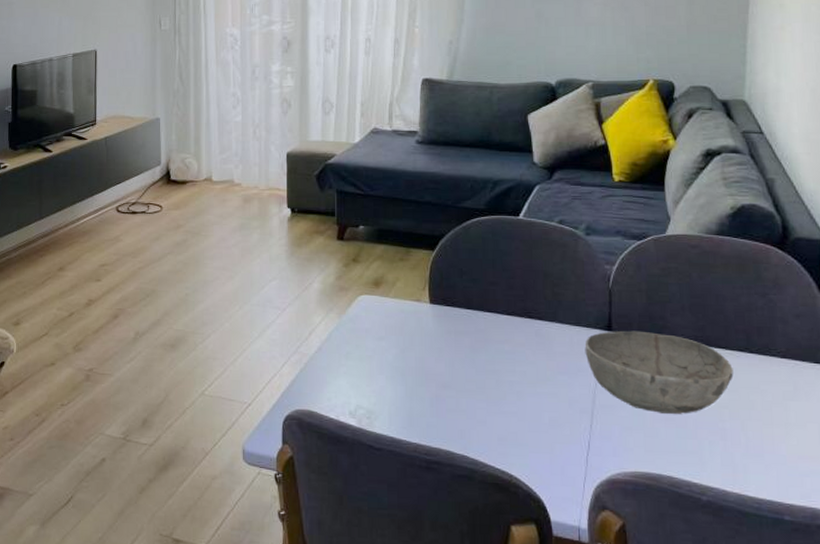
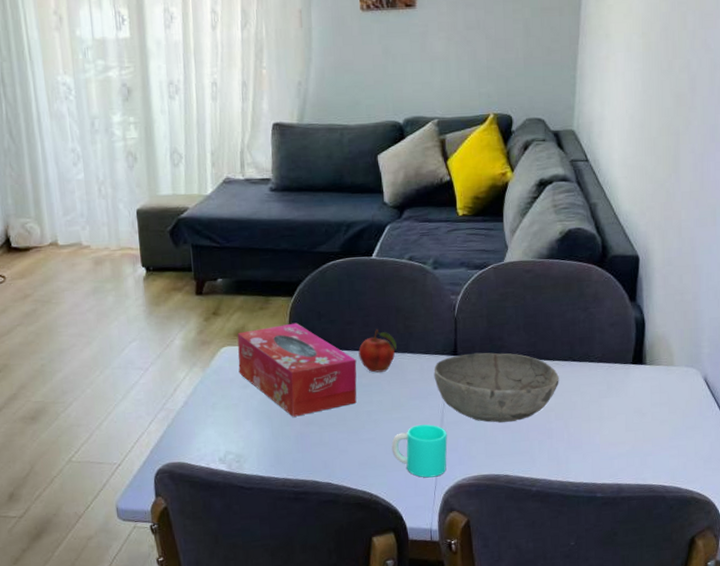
tissue box: none [375,277,499,377] -> present [237,322,357,417]
fruit: none [501,293,544,340] -> present [358,329,397,373]
cup: none [535,404,600,466] -> present [391,424,447,478]

